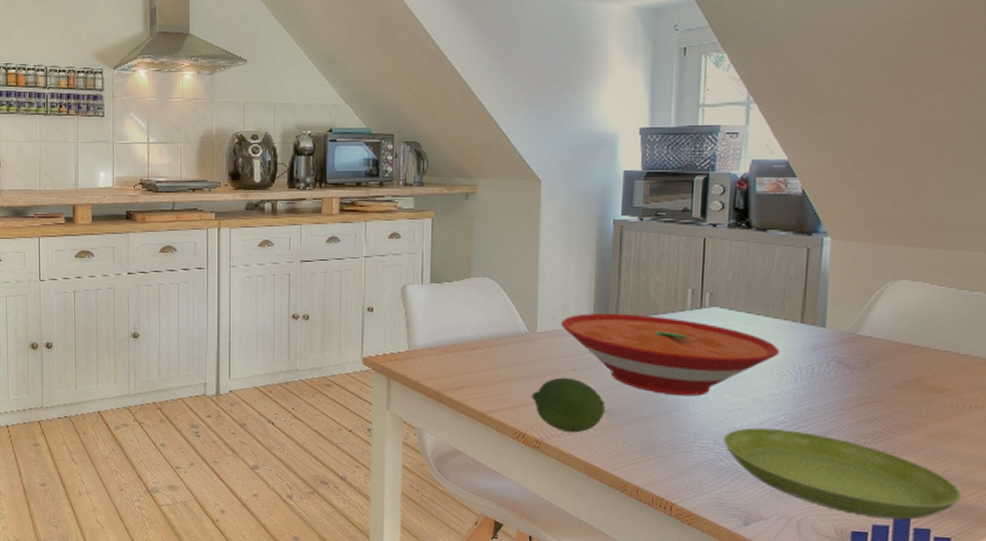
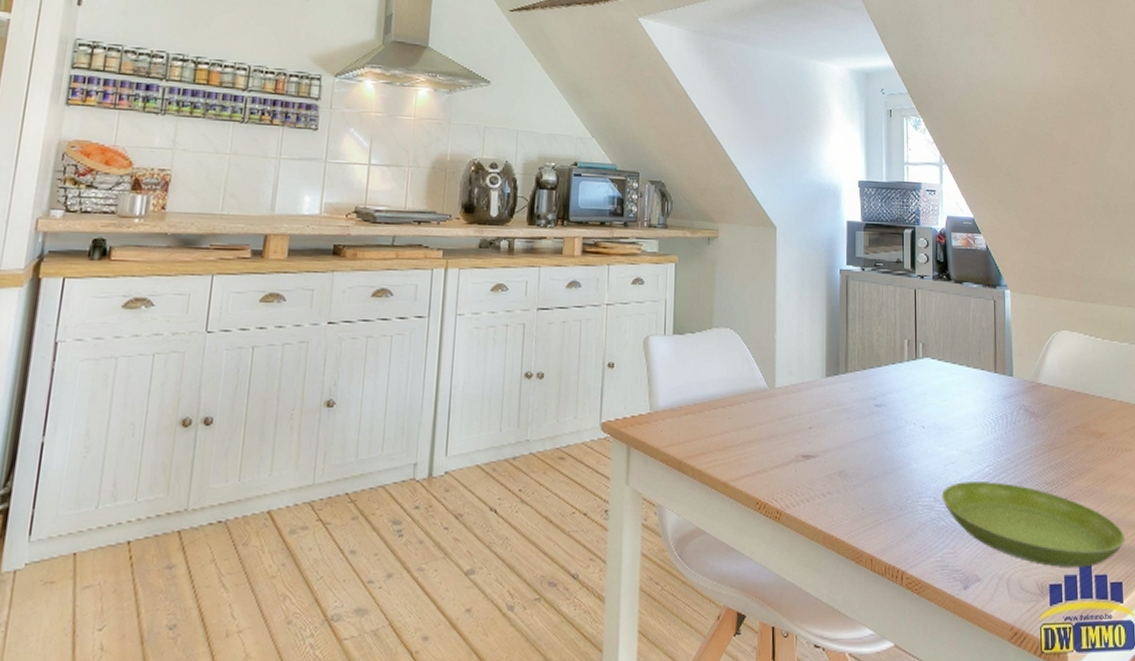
fruit: present [532,377,605,433] -> none [772,437,839,499]
bowl: present [560,313,779,397] -> none [797,365,980,452]

